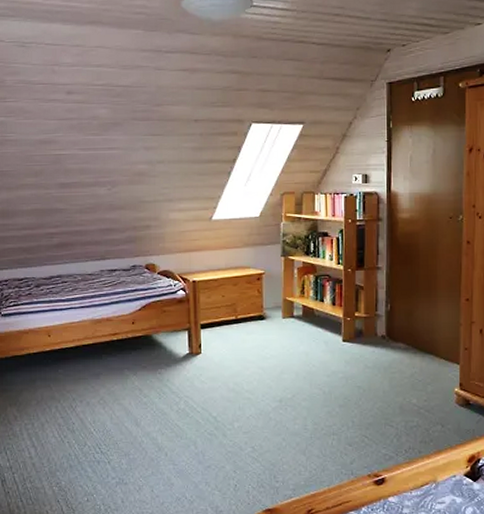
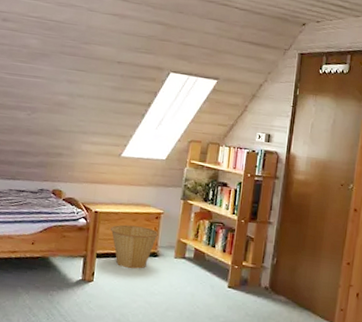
basket: none [212,290,262,336] -> present [110,224,159,270]

